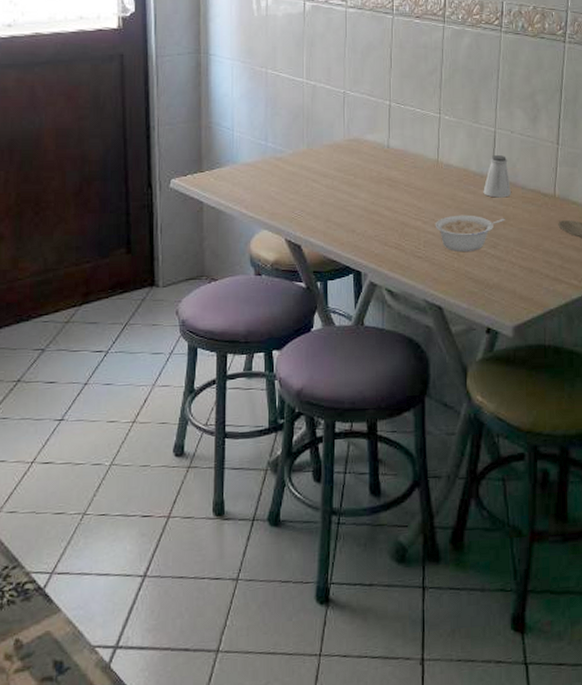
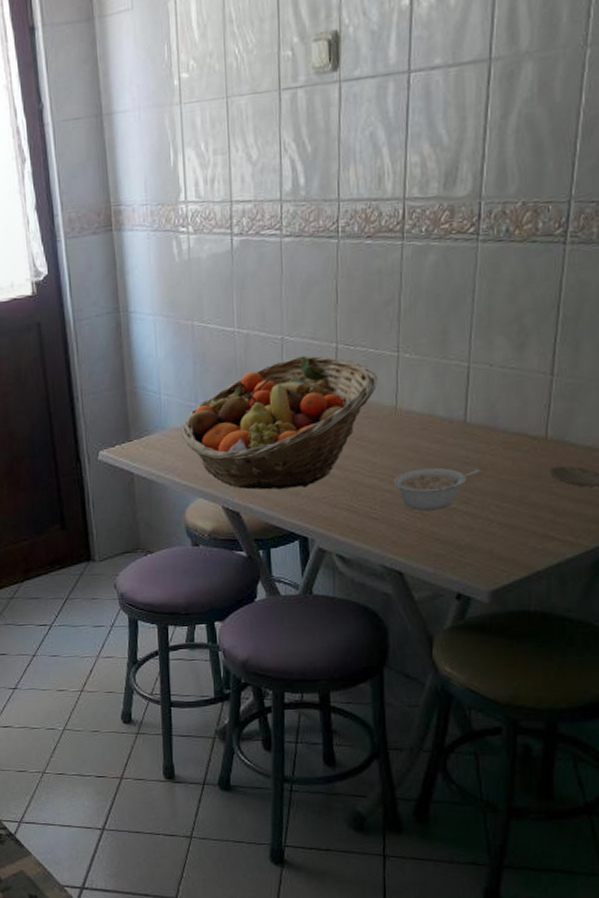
fruit basket: none [251,109,424,226] -> present [181,355,378,490]
saltshaker: present [483,154,511,198] -> none [453,394,489,446]

